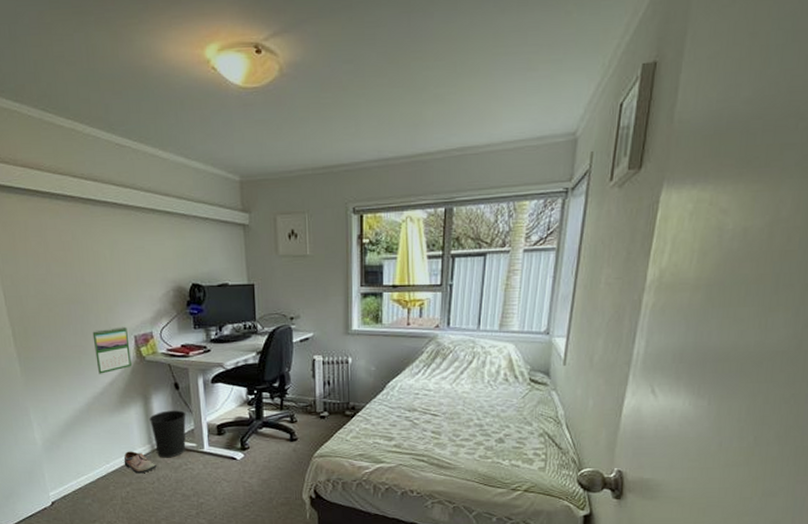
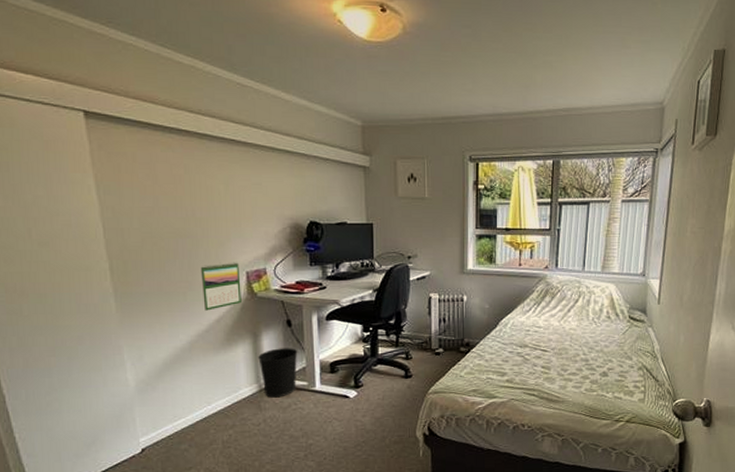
shoe: present [123,451,157,474] -> none [227,391,264,415]

